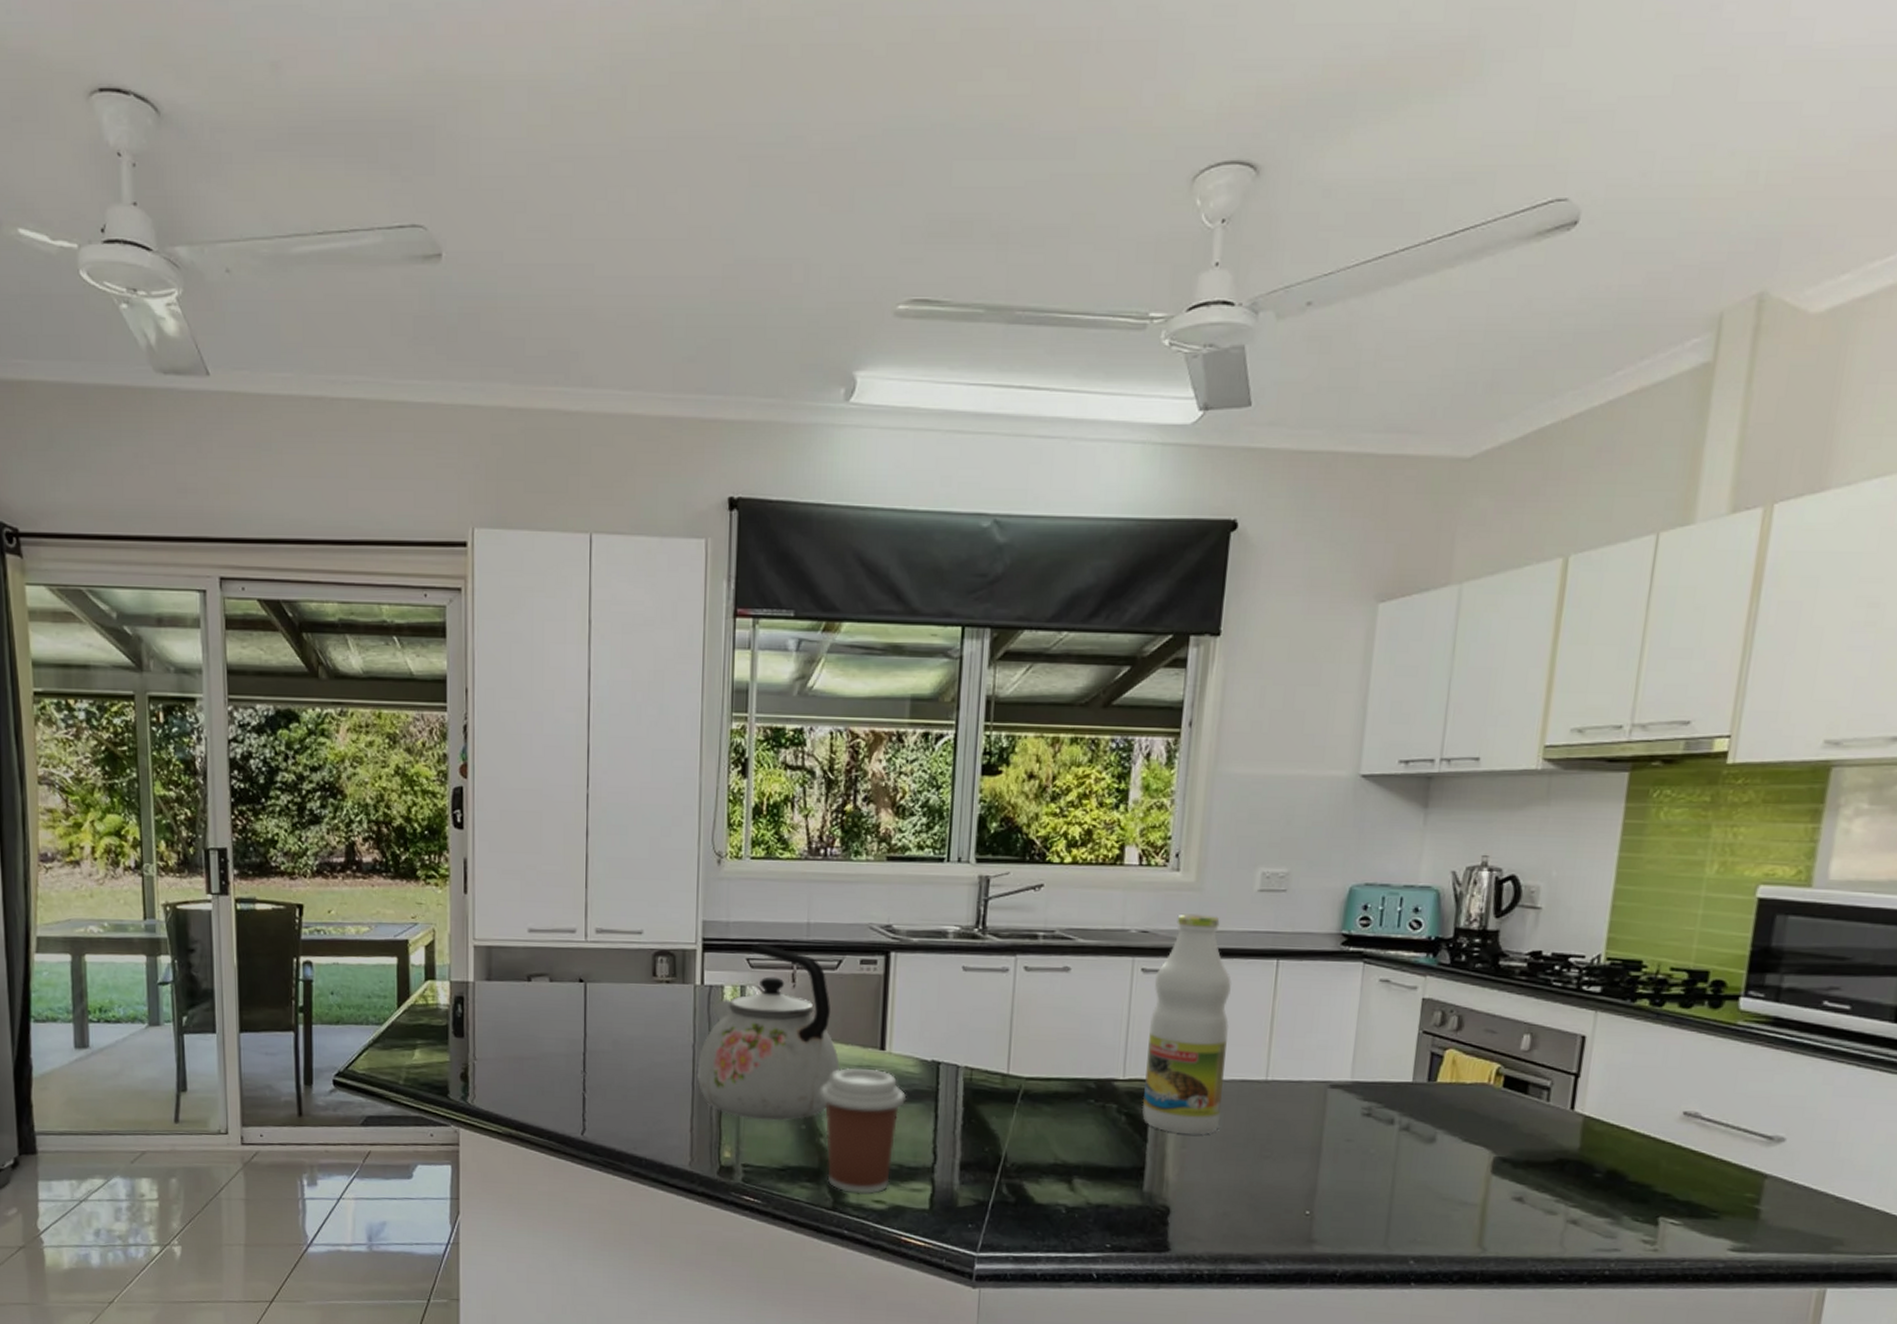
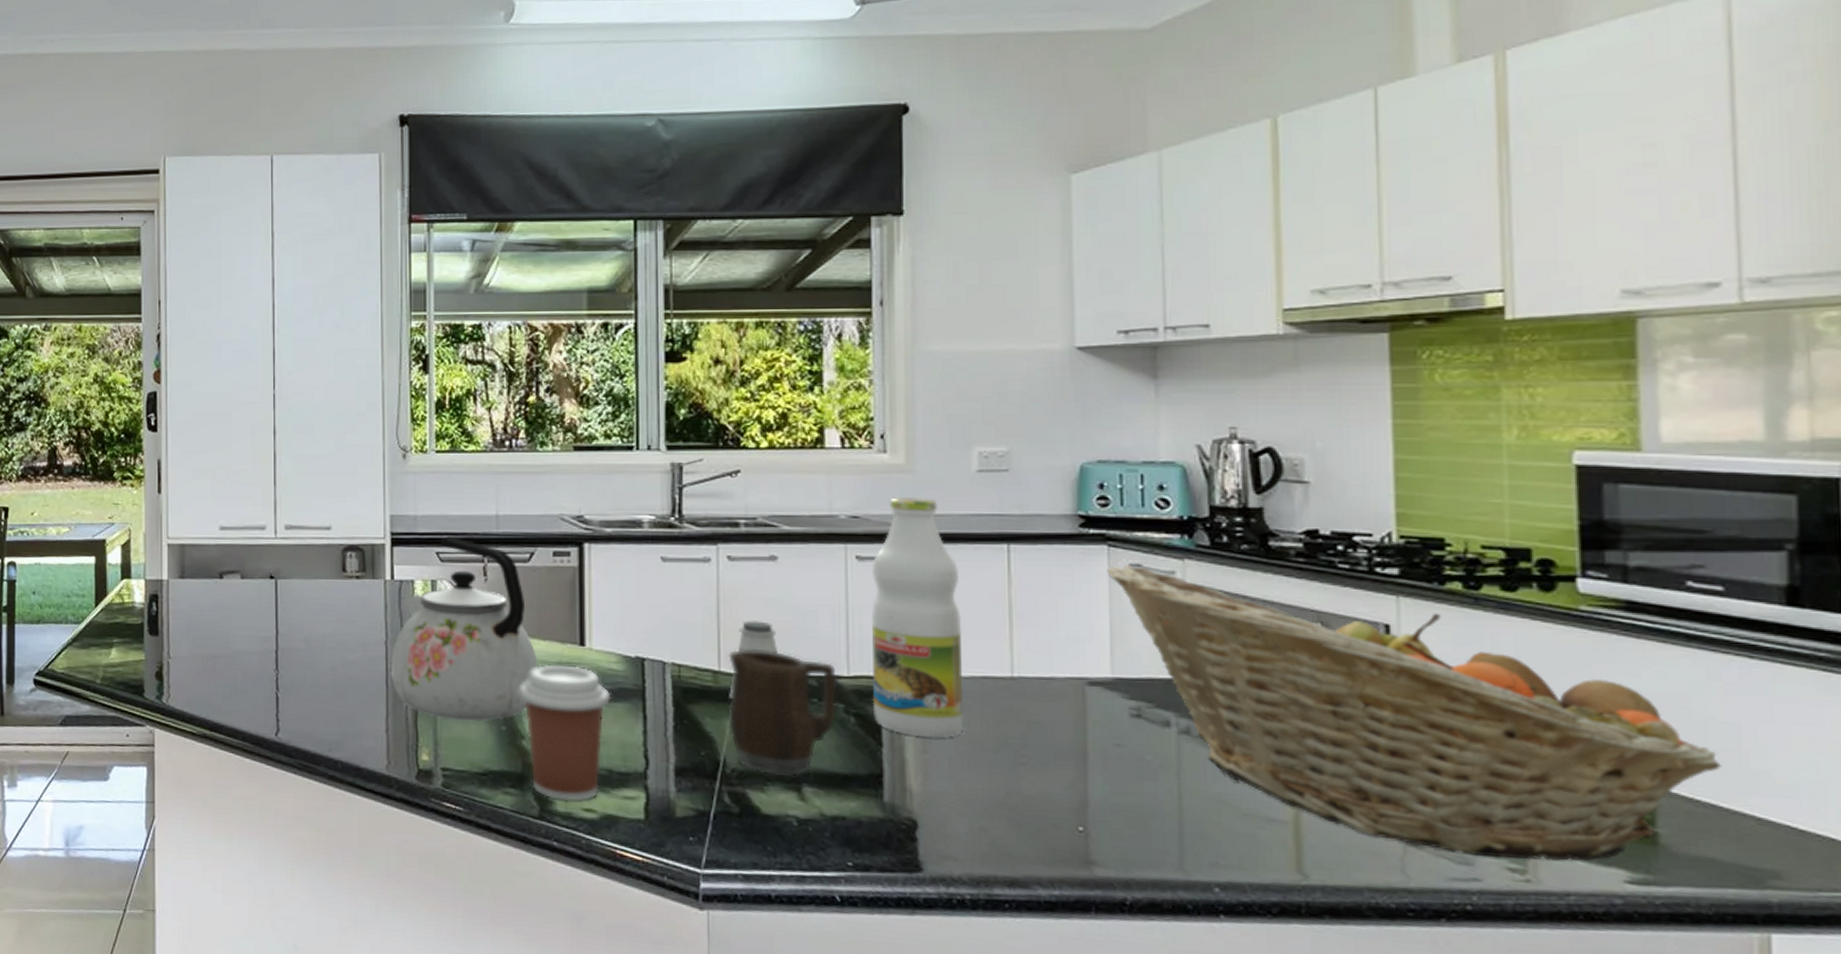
mug: none [1012,1054,1113,1169] -> present [728,649,837,776]
saltshaker: none [1014,1027,1064,1101] -> present [729,620,779,700]
fruit basket: none [1359,980,1819,1234] -> present [1107,564,1721,861]

